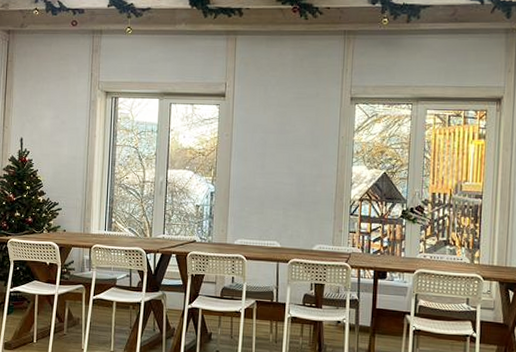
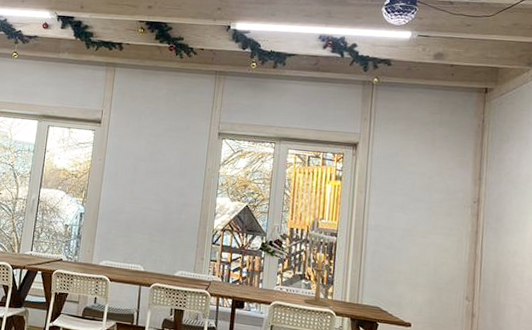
candlestick: none [448,213,477,272] -> present [303,250,330,307]

